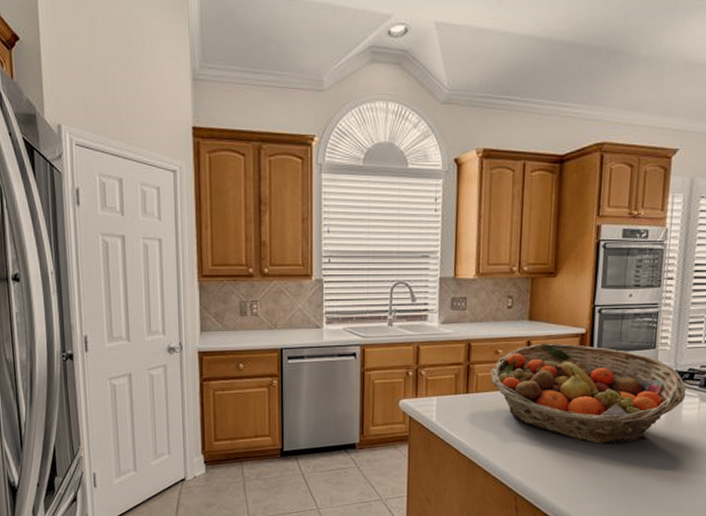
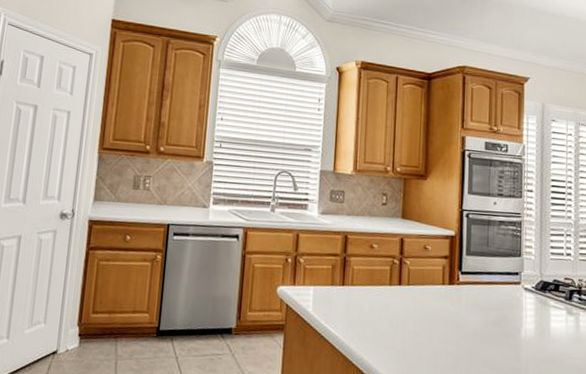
fruit basket: present [490,343,687,445] -> none [365,241,553,354]

